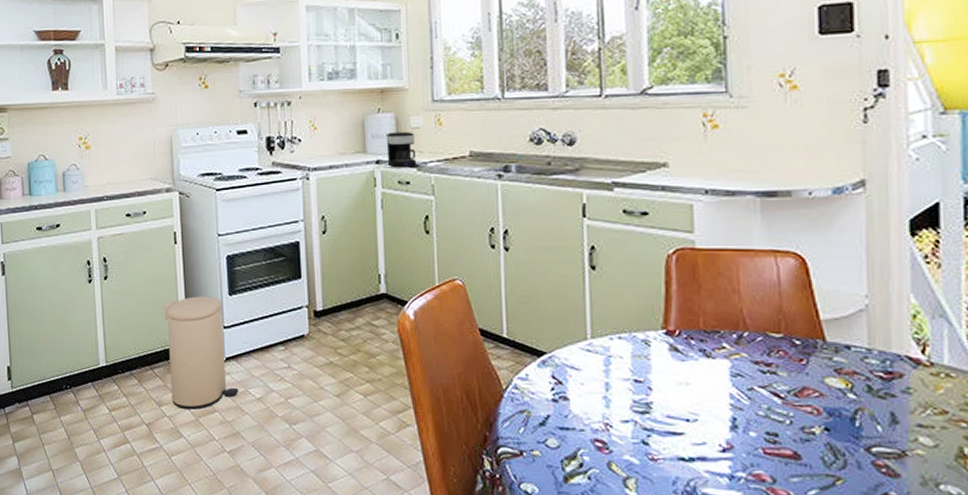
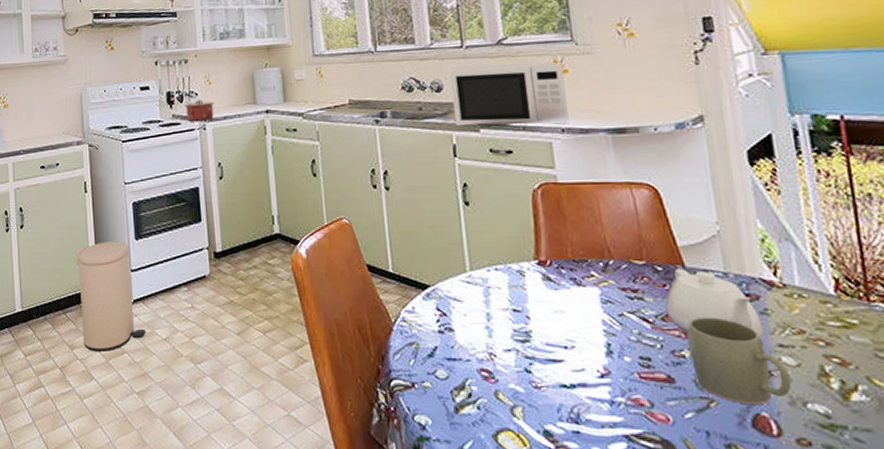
casserole: none [286,147,320,171] -> present [184,100,215,122]
coffee maker: present [374,131,428,170] -> none [264,83,312,118]
microwave: none [584,115,715,185] -> present [449,61,570,126]
teapot: none [800,343,904,418] -> present [665,268,765,339]
mug: none [819,393,926,485] -> present [687,317,792,405]

